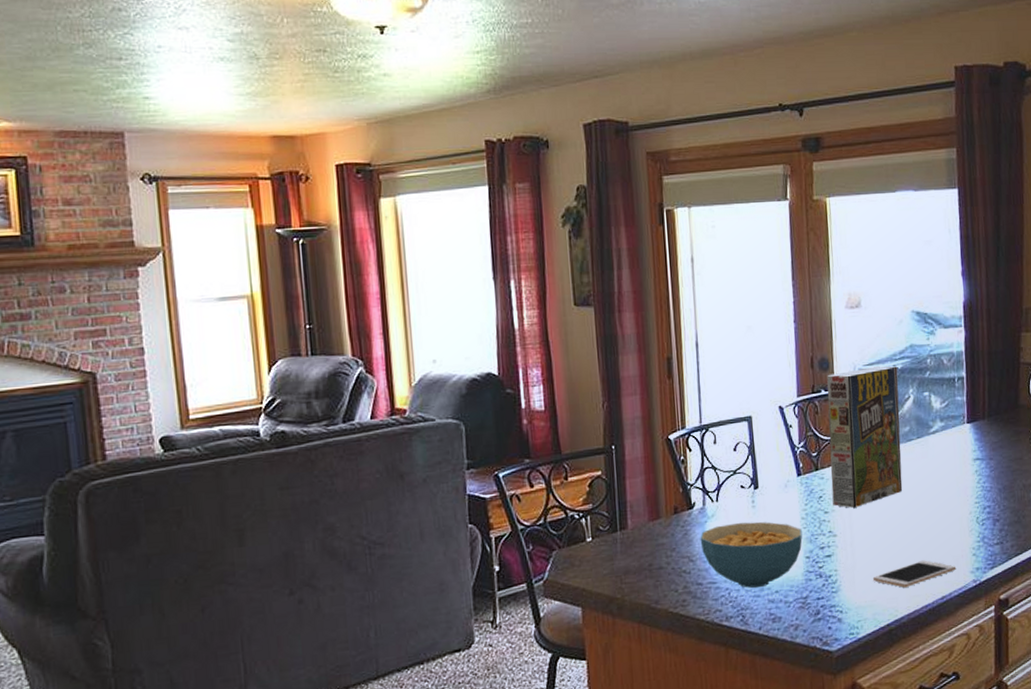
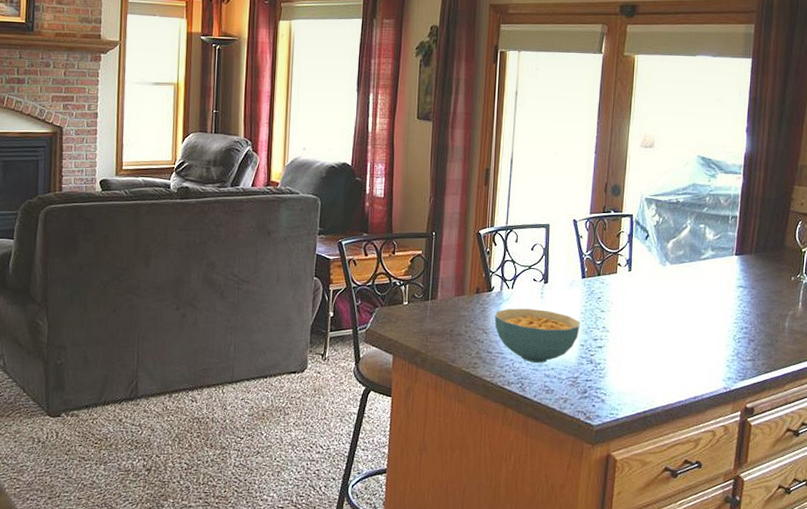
cereal box: present [827,366,903,508] -> none [609,197,679,311]
cell phone: present [872,560,957,588] -> none [635,363,711,384]

